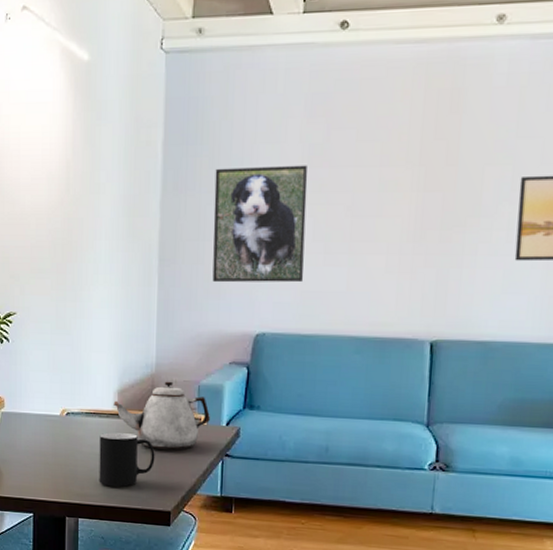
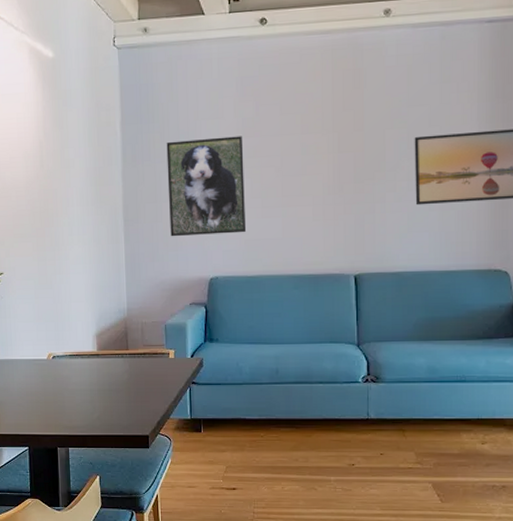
cup: present [99,432,155,487] -> none [83,370,132,417]
teapot: present [113,381,210,450] -> none [93,323,177,382]

